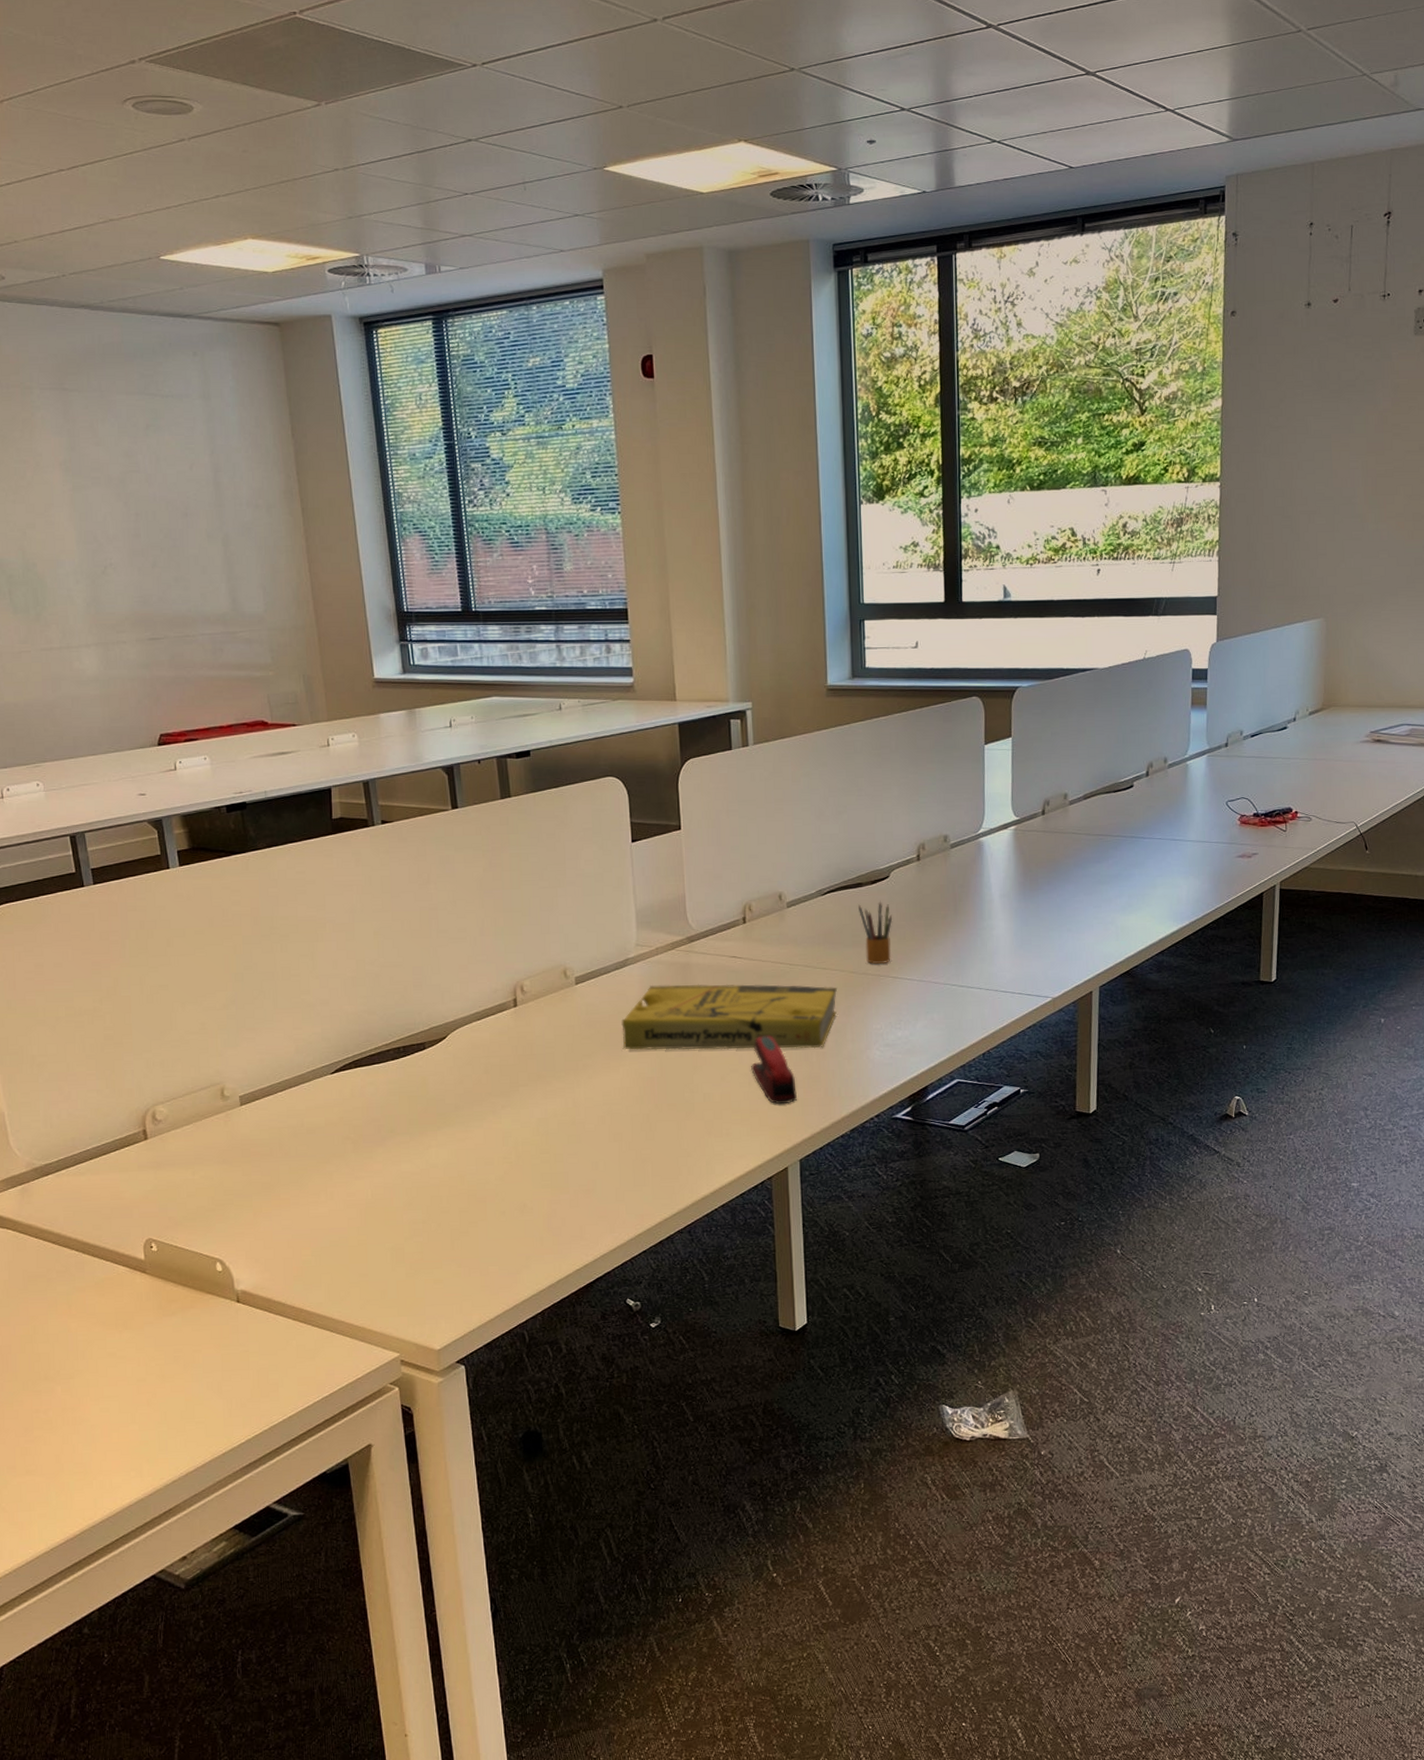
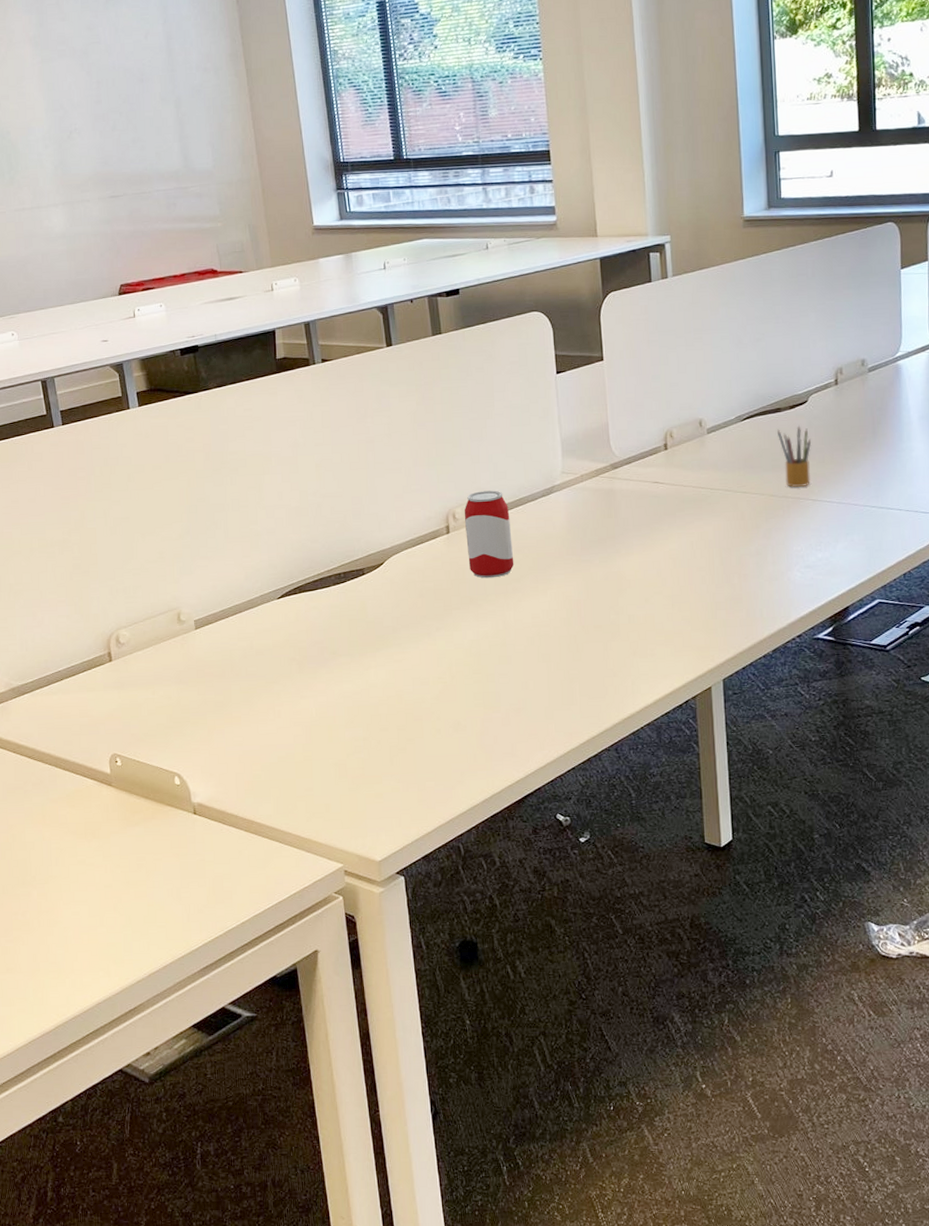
beverage can: none [532,962,585,1054] -> present [464,490,514,579]
book: present [621,984,838,1050] -> none [548,509,758,574]
stapler: present [751,1036,797,1105] -> none [674,558,719,626]

